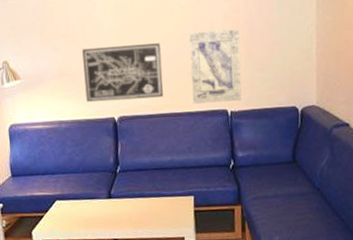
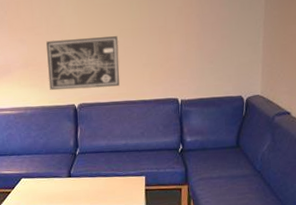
wall art: present [189,28,242,104] -> none [145,23,192,93]

